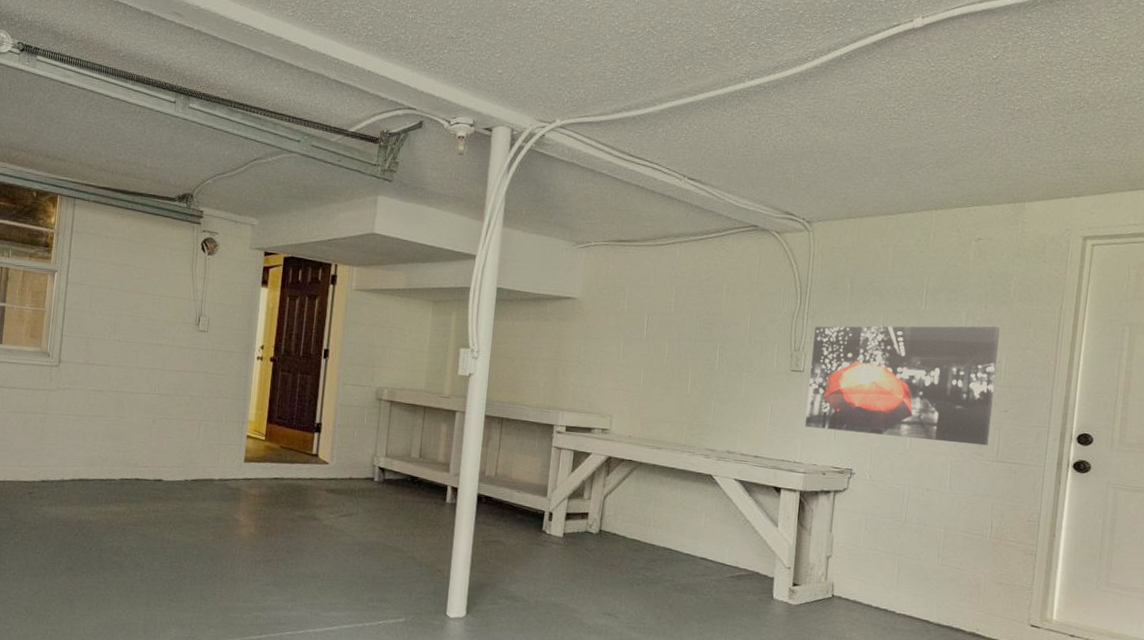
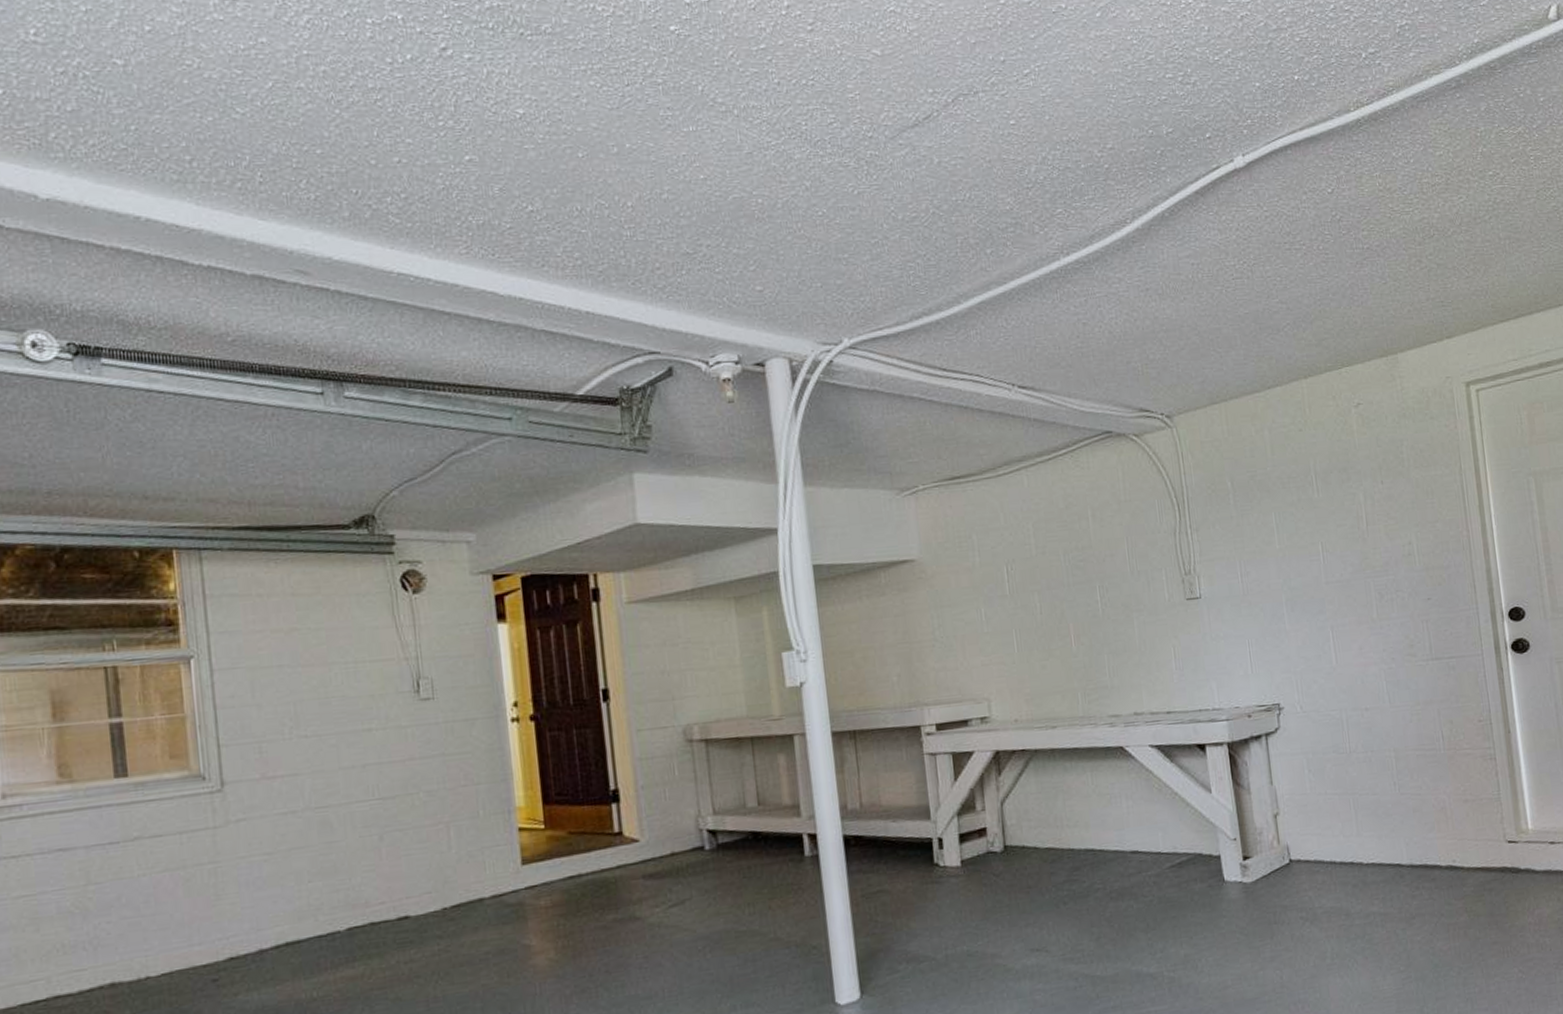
wall art: present [804,326,1000,446] -> none [1202,502,1419,664]

